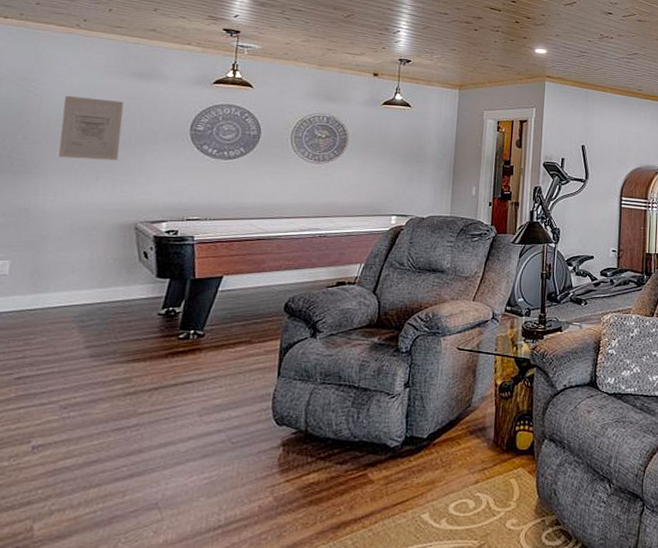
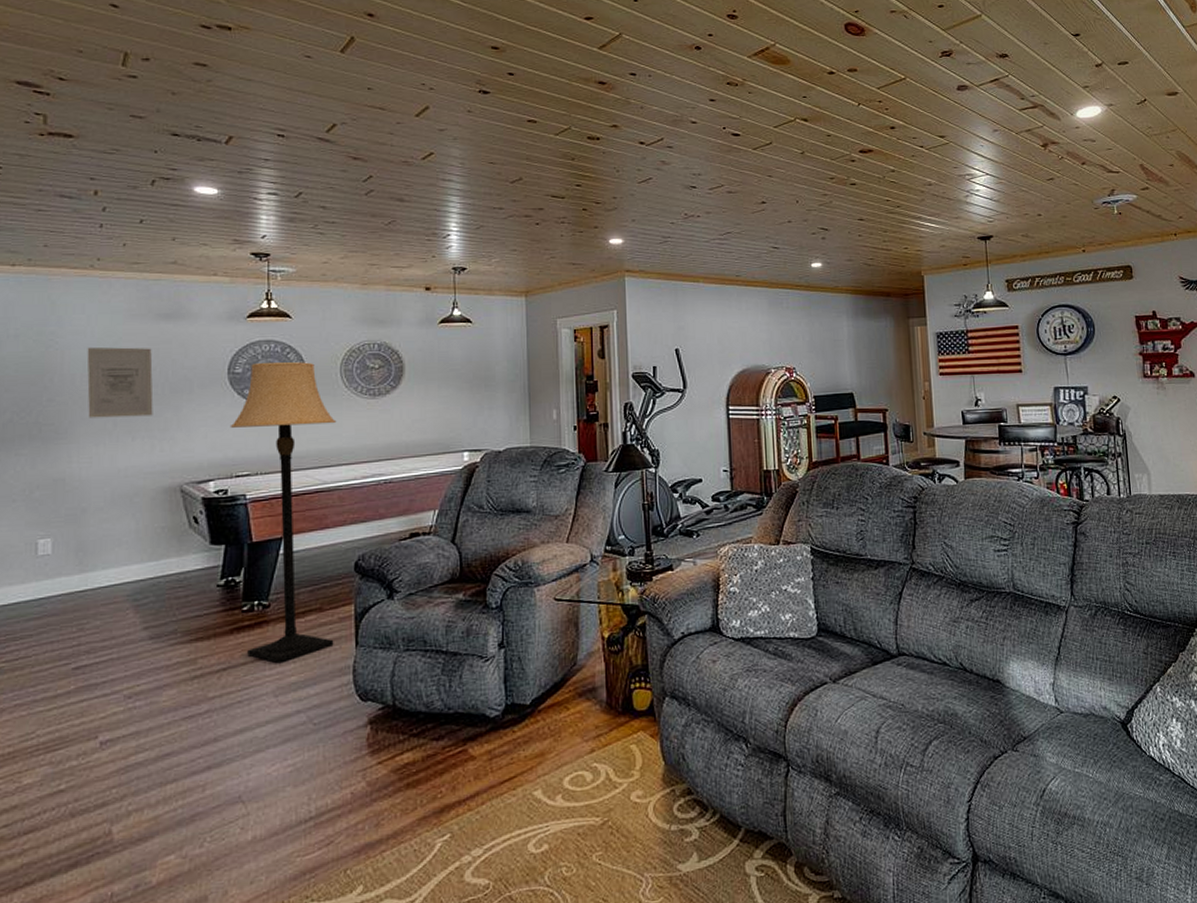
lamp: none [179,123,283,386] -> present [230,361,337,663]

